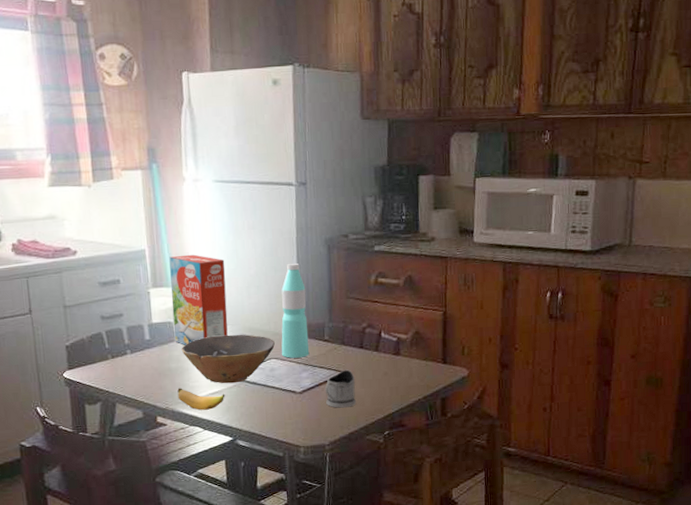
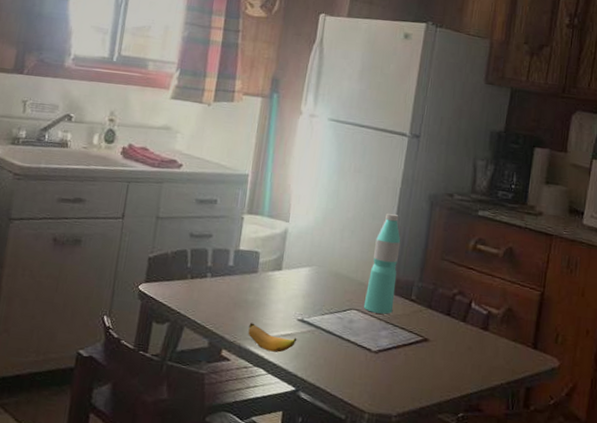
cereal box: present [169,254,228,345] -> none [257,186,325,279]
bowl: present [181,334,275,384] -> none [262,274,359,329]
tea glass holder: present [325,369,357,408] -> none [401,335,436,378]

